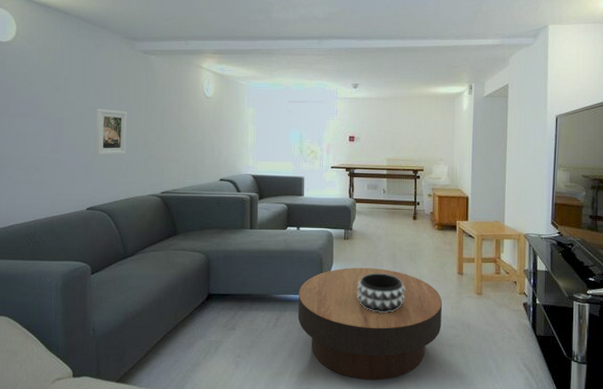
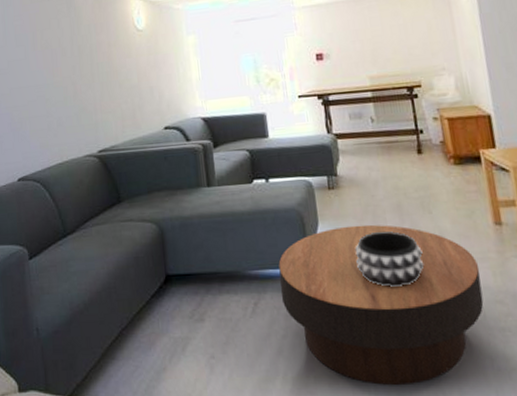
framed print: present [95,108,127,156] -> none [20,59,55,116]

